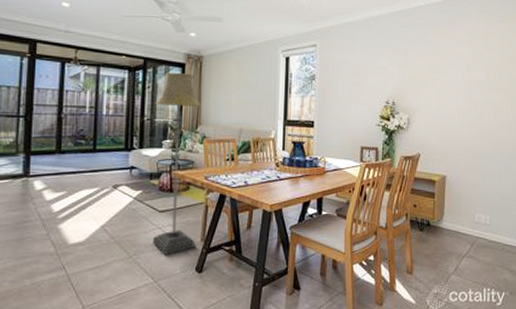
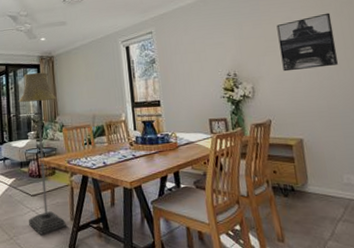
wall art: none [440,52,493,107] -> present [276,13,339,72]

